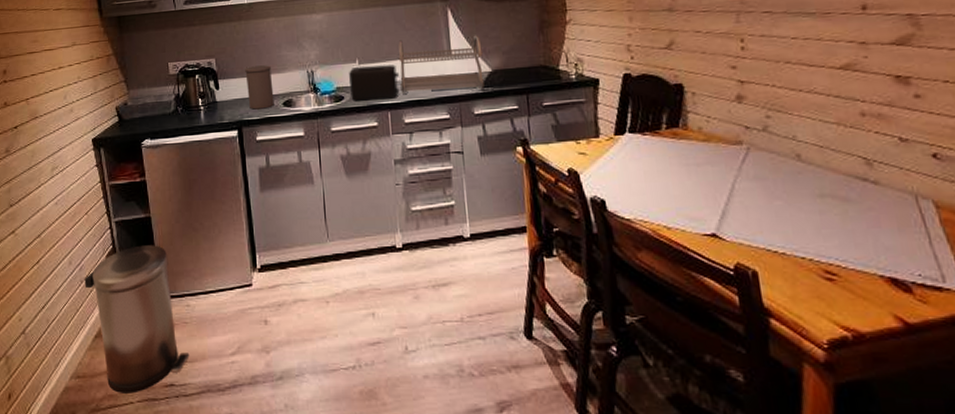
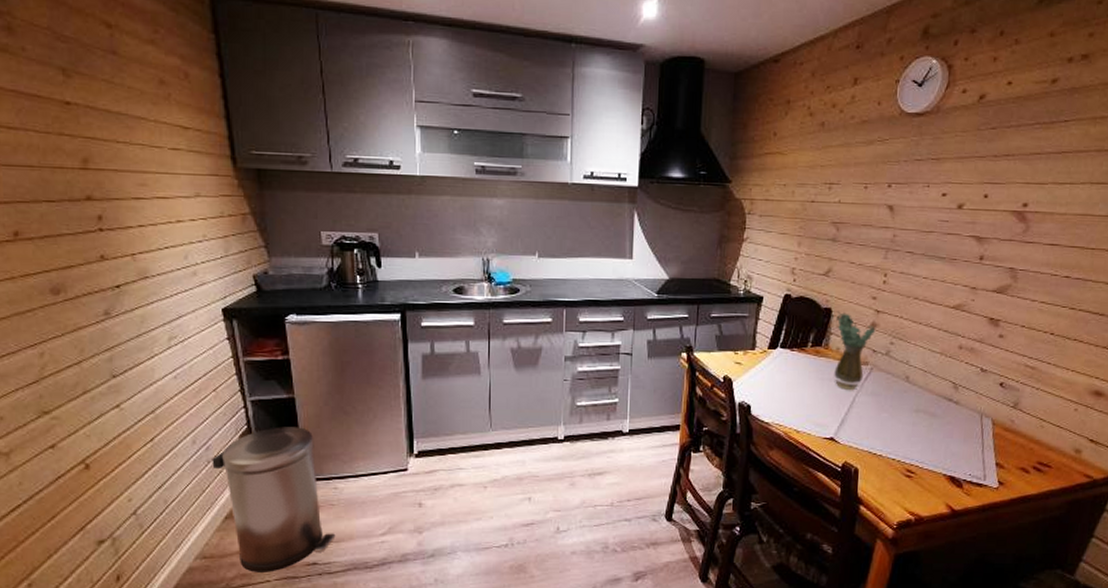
canister: present [245,65,274,110] -> none [413,246,444,294]
toaster: present [349,64,400,101] -> none [527,260,579,296]
dish rack: present [398,35,484,95] -> none [578,237,663,297]
vase: none [690,85,744,177] -> present [834,311,876,391]

